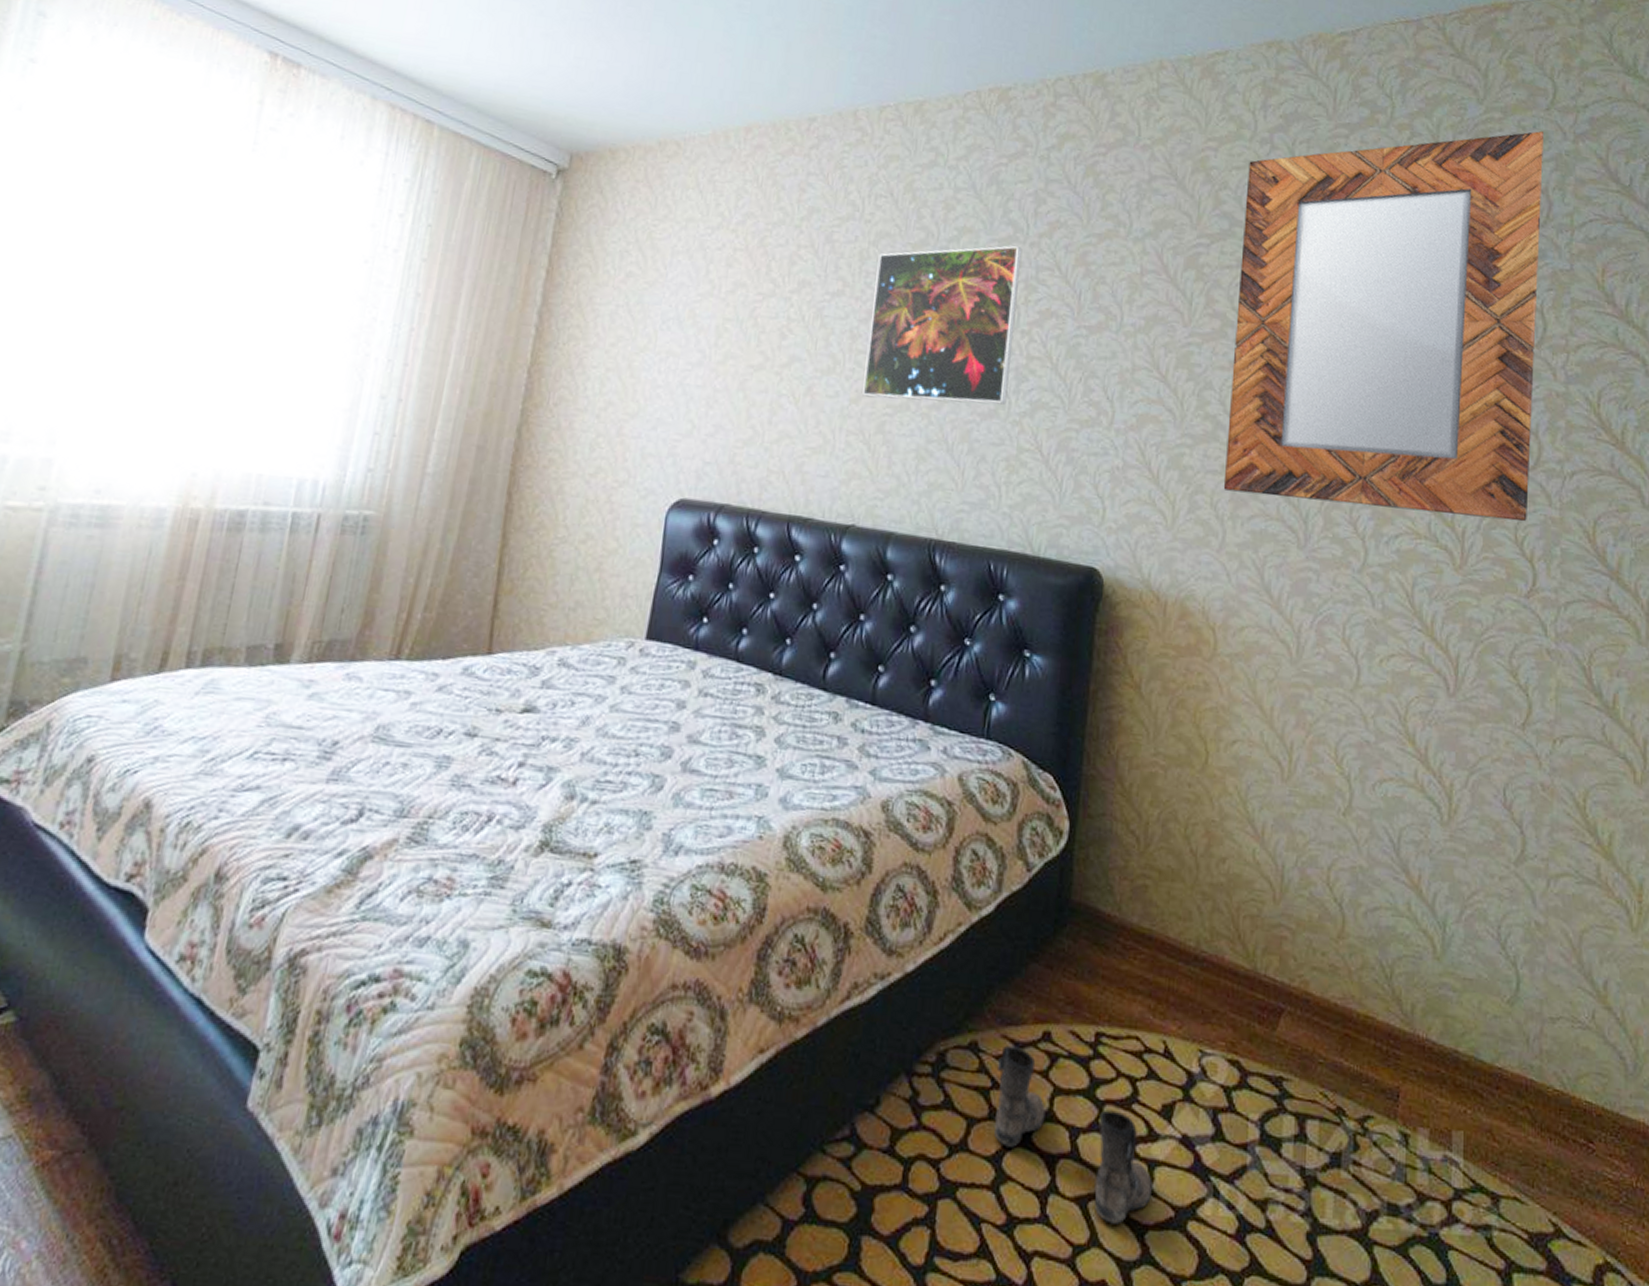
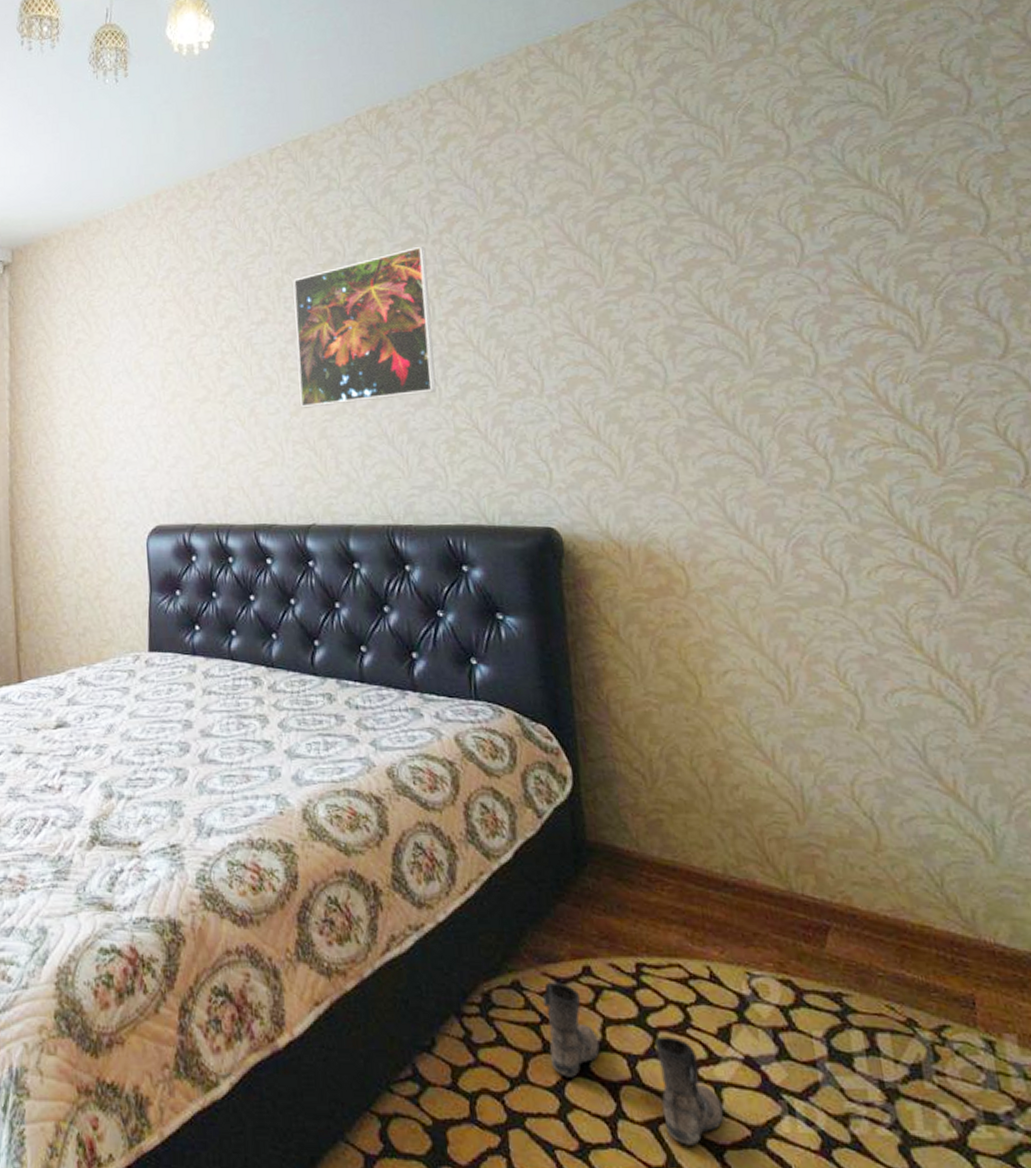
home mirror: present [1223,130,1545,522] -> none [634,20,1006,434]

